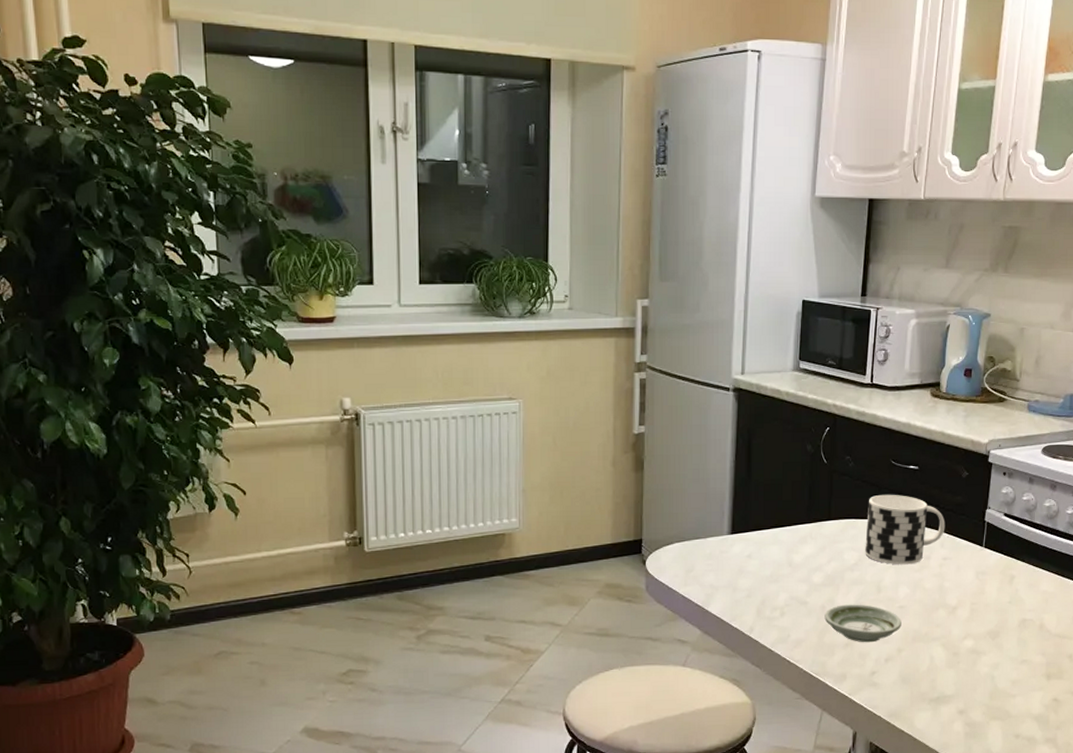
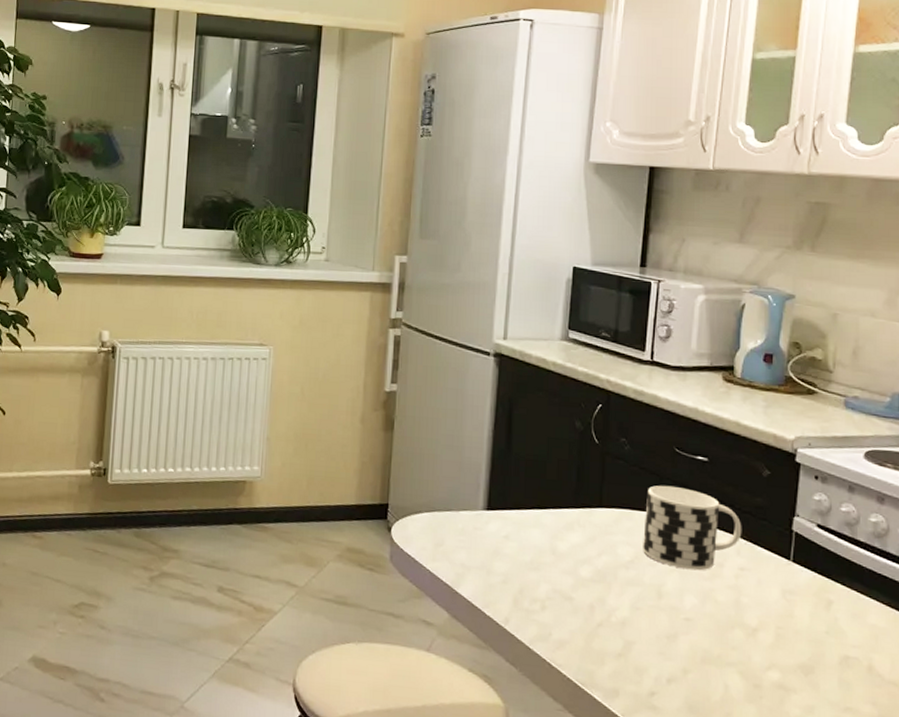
saucer: present [824,604,902,643] -> none [593,606,688,657]

